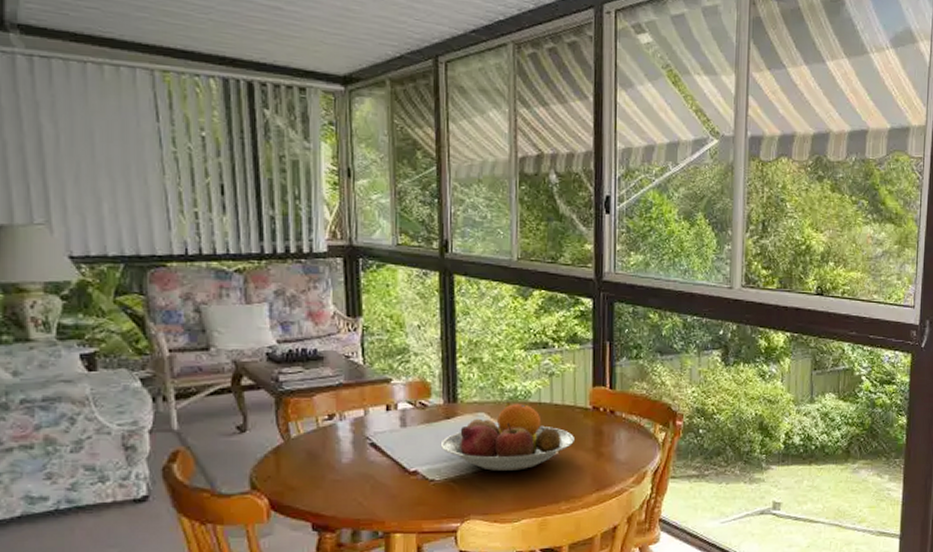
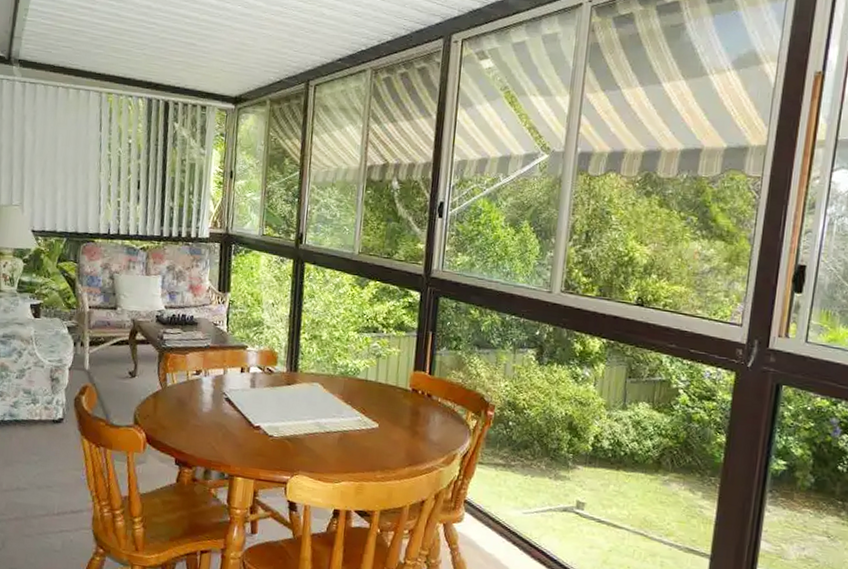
fruit bowl: present [440,401,574,471] -> none [280,375,394,438]

